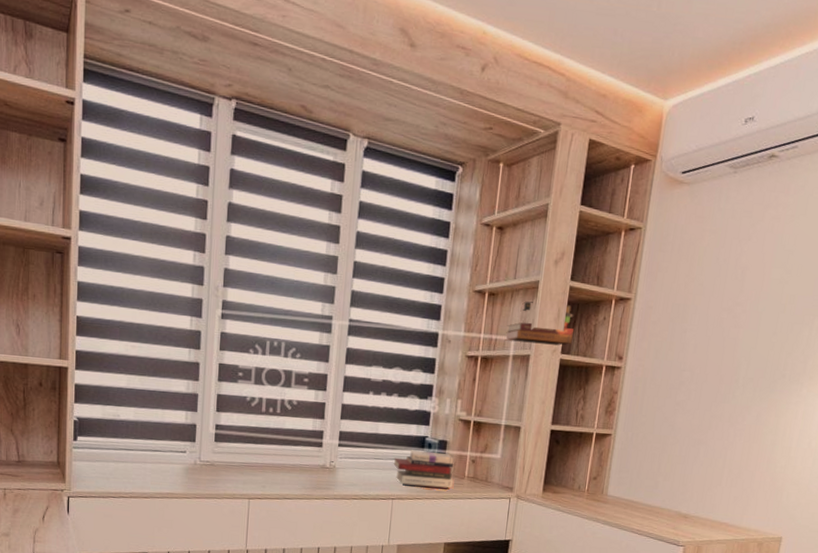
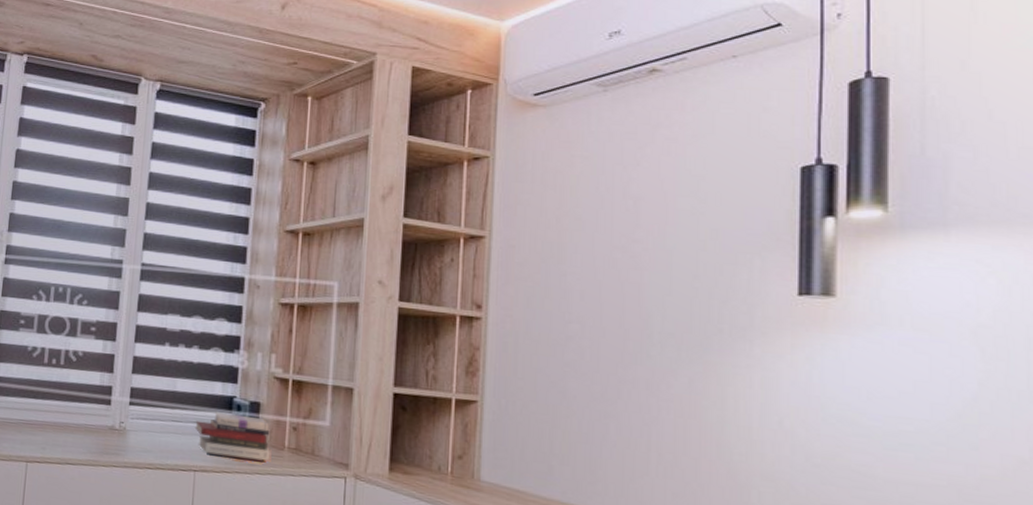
books: present [505,301,574,346] -> none [326,241,412,292]

